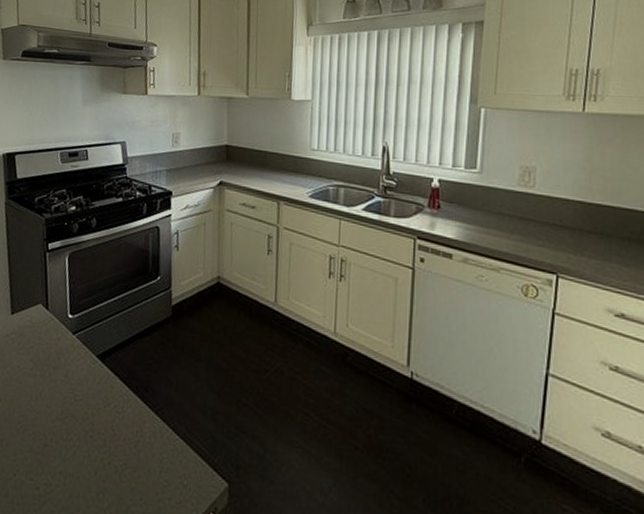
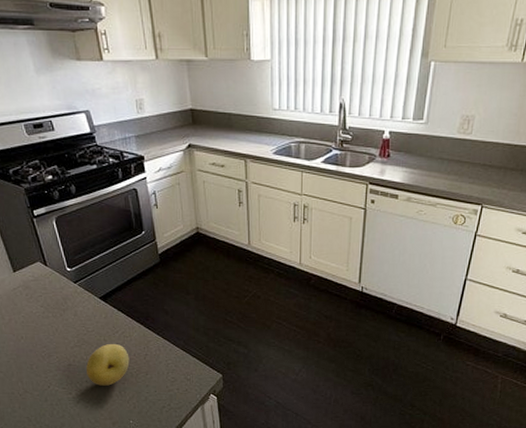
fruit: none [62,420,118,483] -> present [85,343,130,386]

